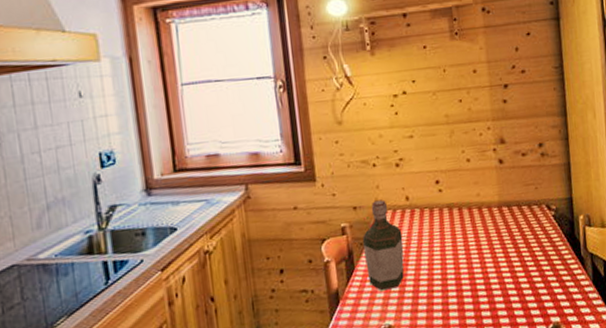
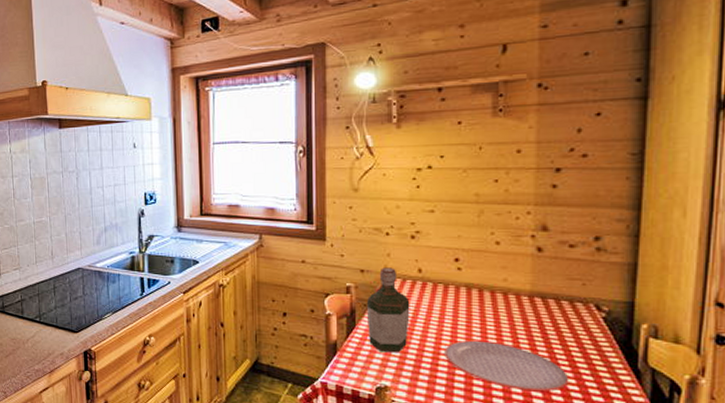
plate: none [437,257,537,299] -> present [445,340,569,392]

